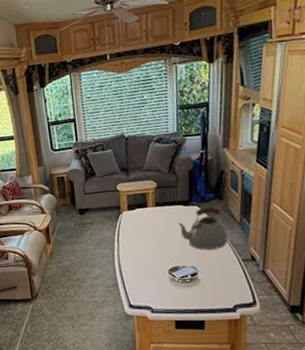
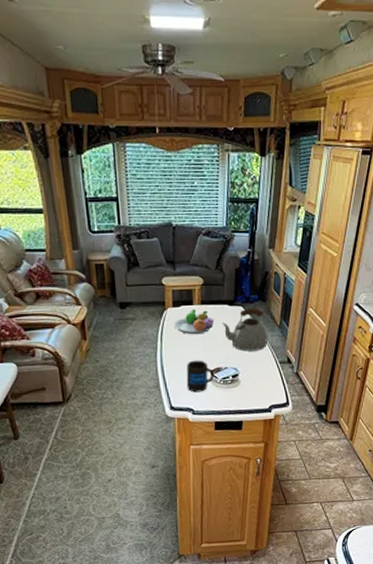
fruit bowl: none [129,211,170,236] -> present [173,309,215,335]
mug: none [143,259,173,291] -> present [186,360,215,393]

